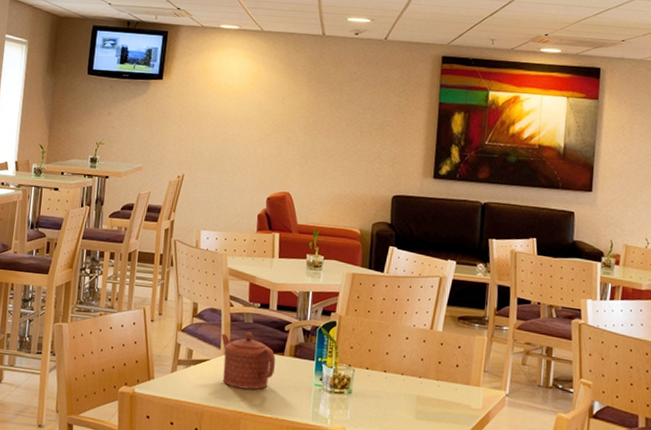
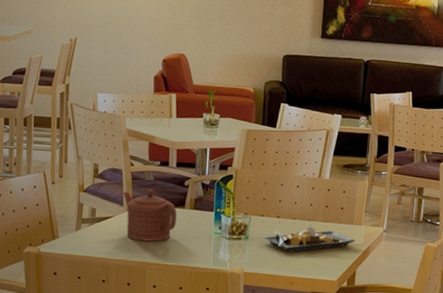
plate: none [367,384,473,413] -> present [263,226,356,252]

